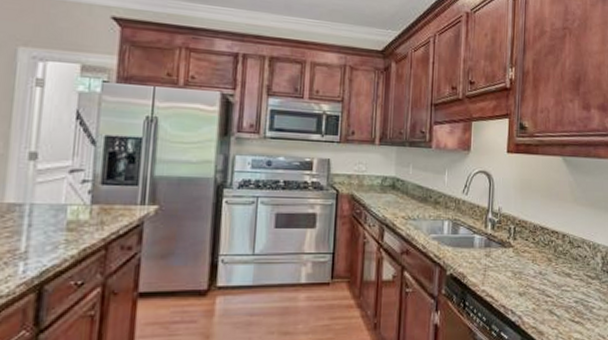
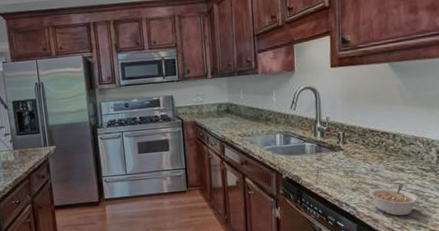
legume: none [536,292,584,329] -> present [369,184,419,216]

